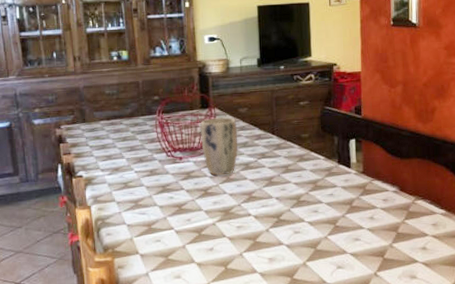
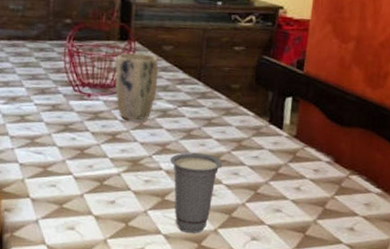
cup: none [256,197,303,269] -> present [169,153,223,233]

